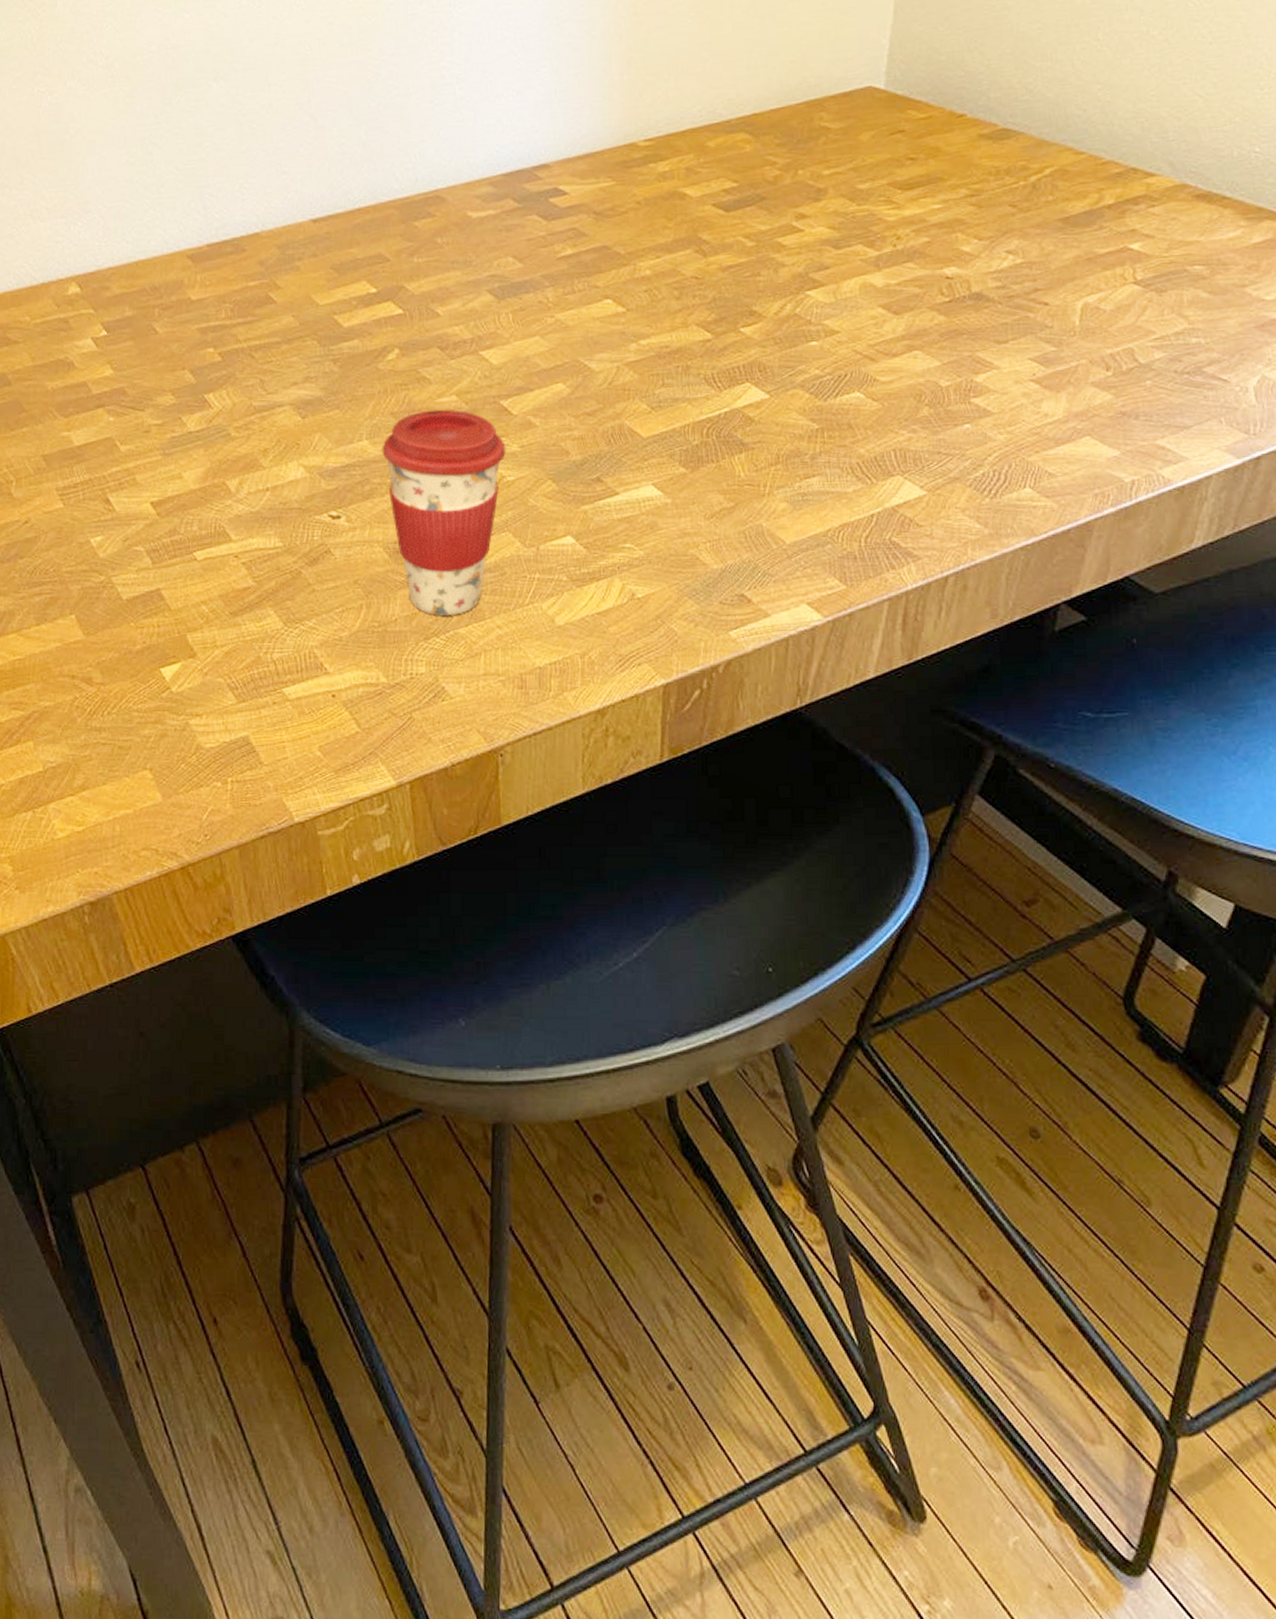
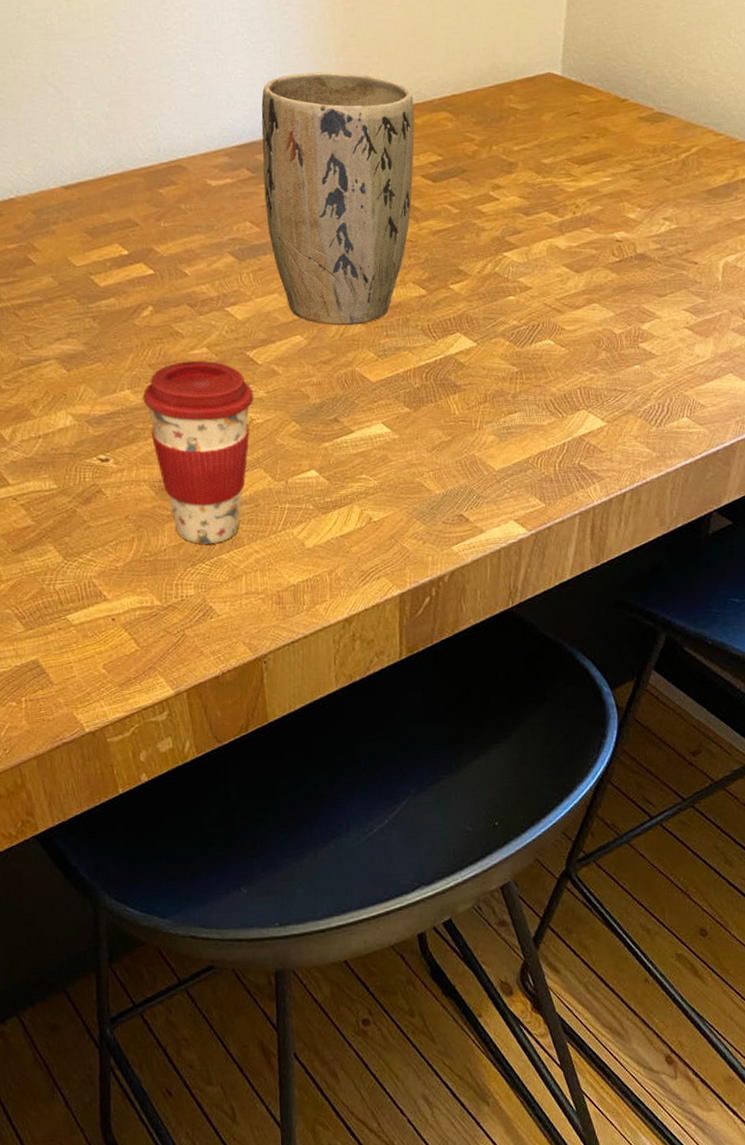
plant pot: none [530,91,708,374] -> present [261,71,415,326]

